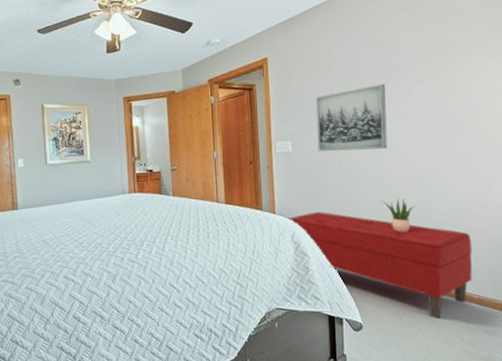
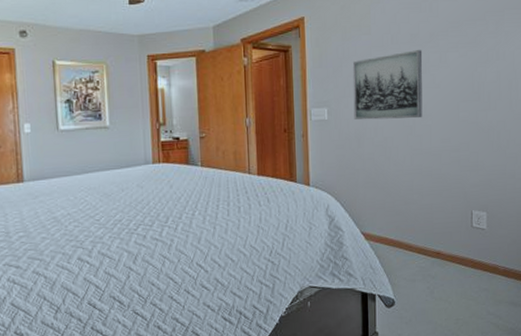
bench: present [287,211,472,320] -> none [322,183,500,293]
potted plant: present [381,197,416,231] -> none [416,168,449,203]

